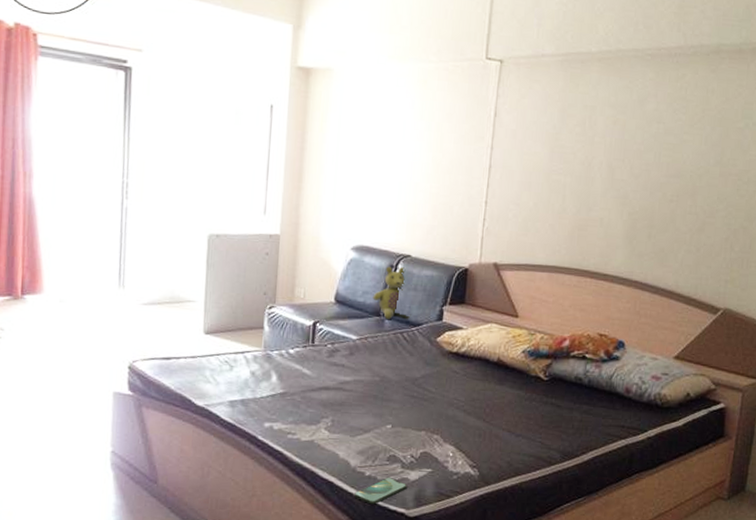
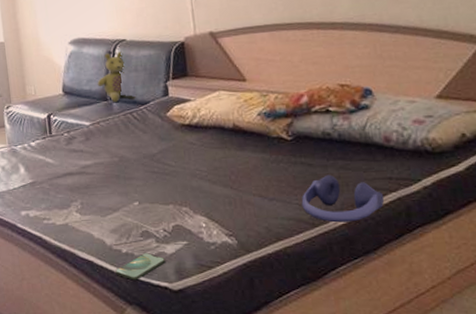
headphones: none [543,417,615,464] -> present [301,174,385,223]

